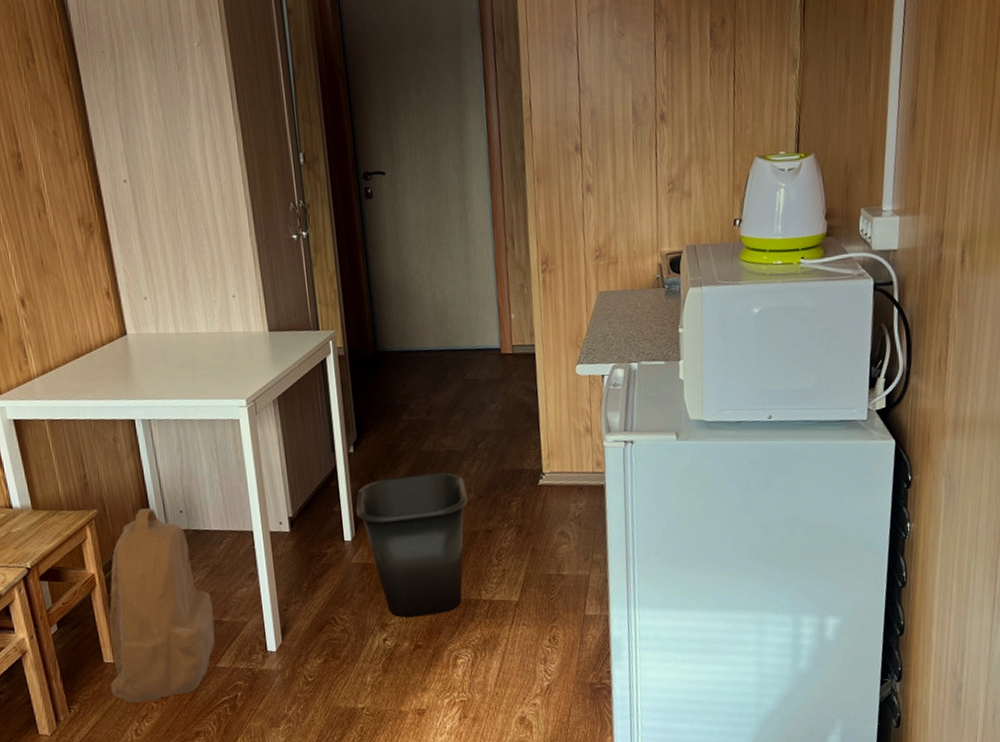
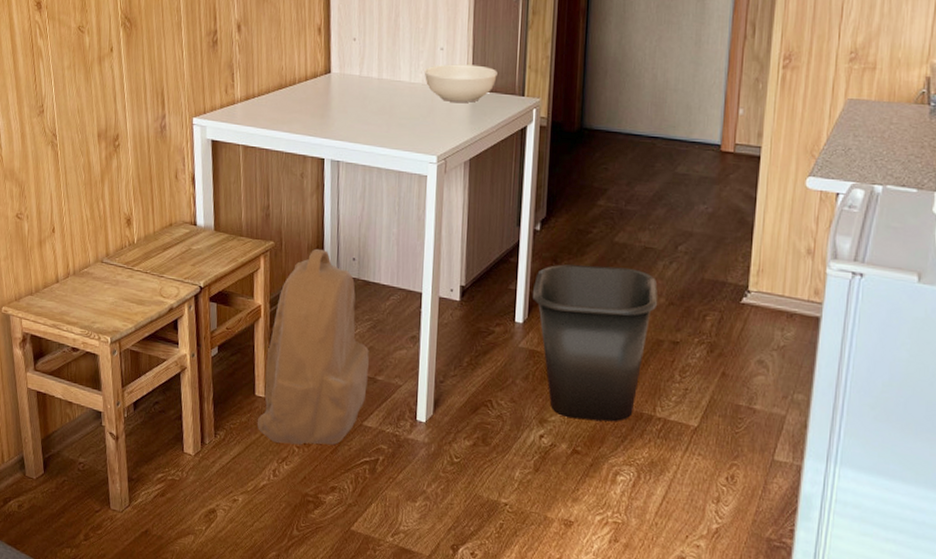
bowl: none [219,307,291,346] -> present [424,64,497,103]

